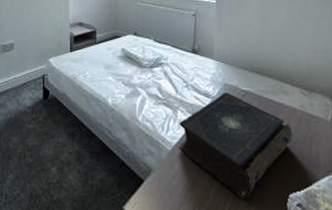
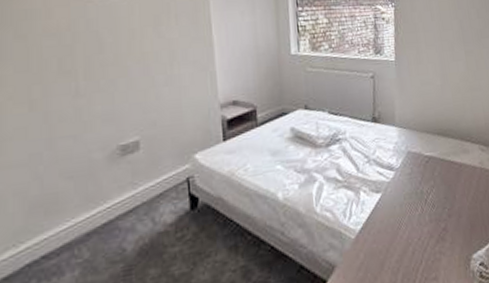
book: present [179,93,293,199] -> none [362,161,474,272]

